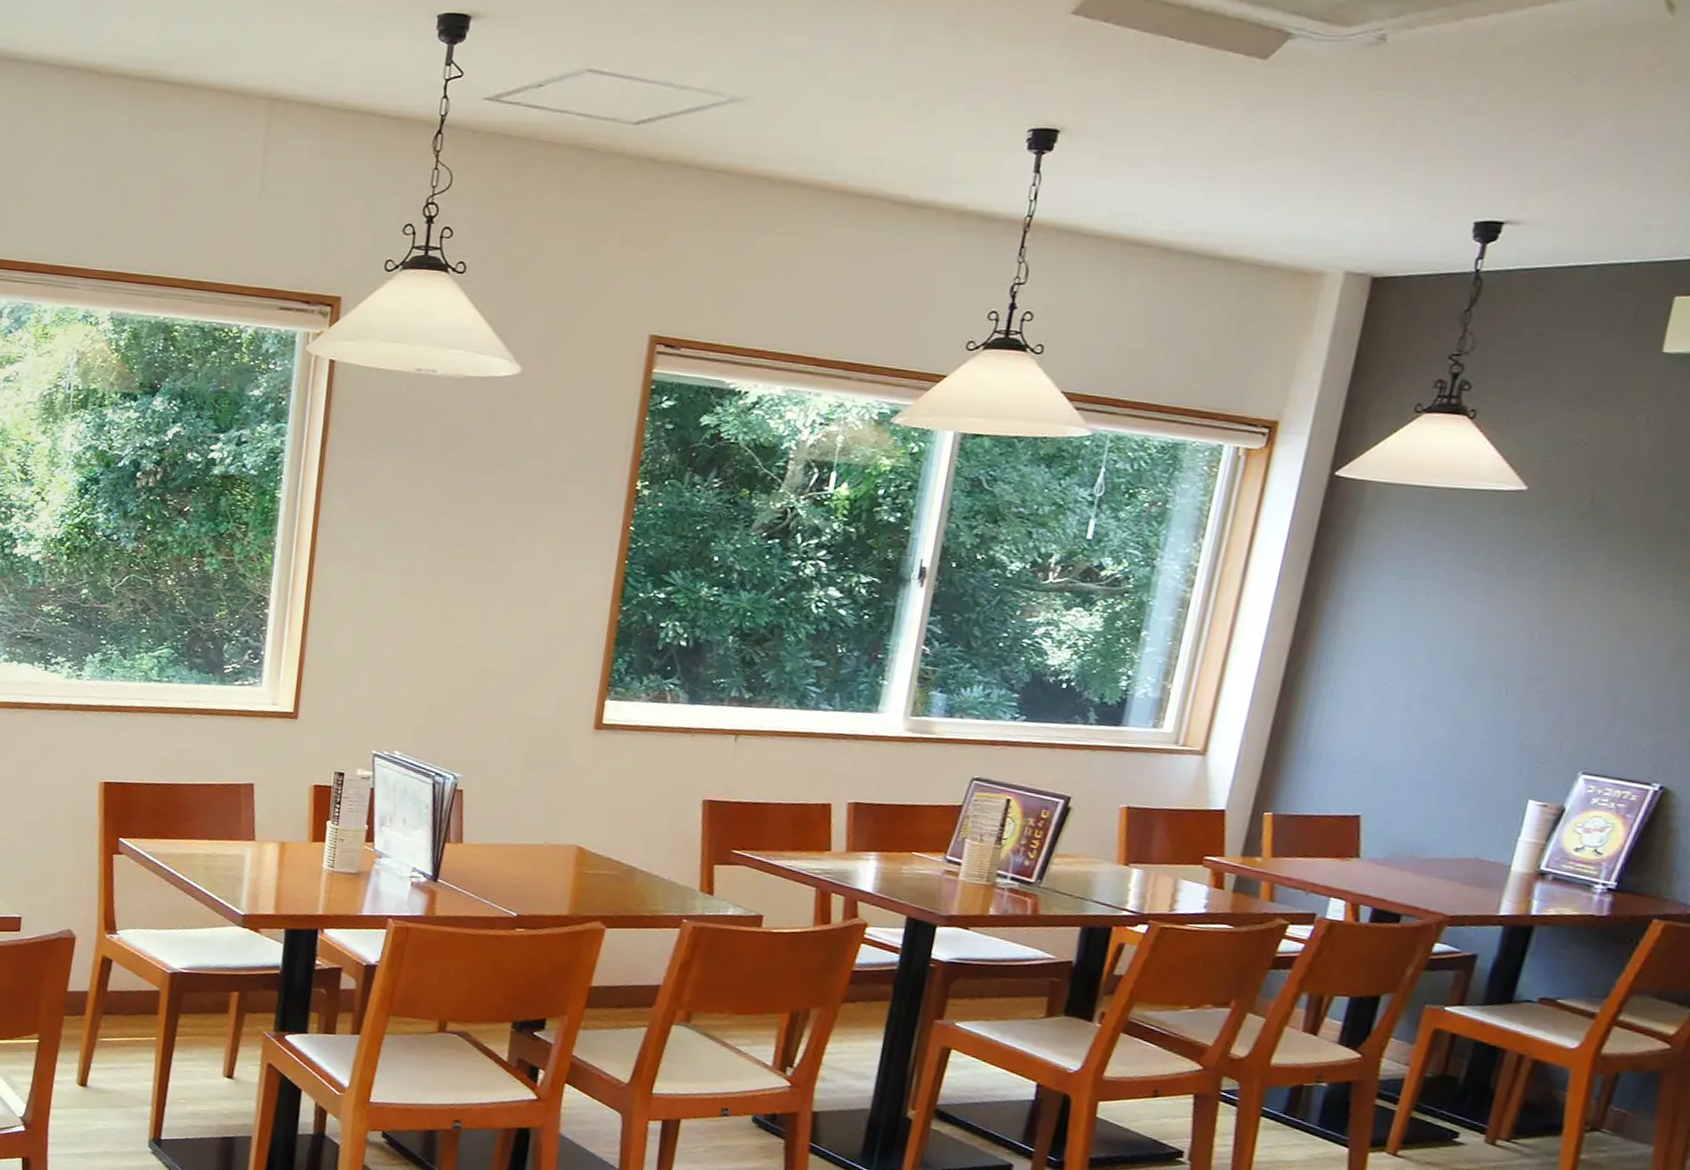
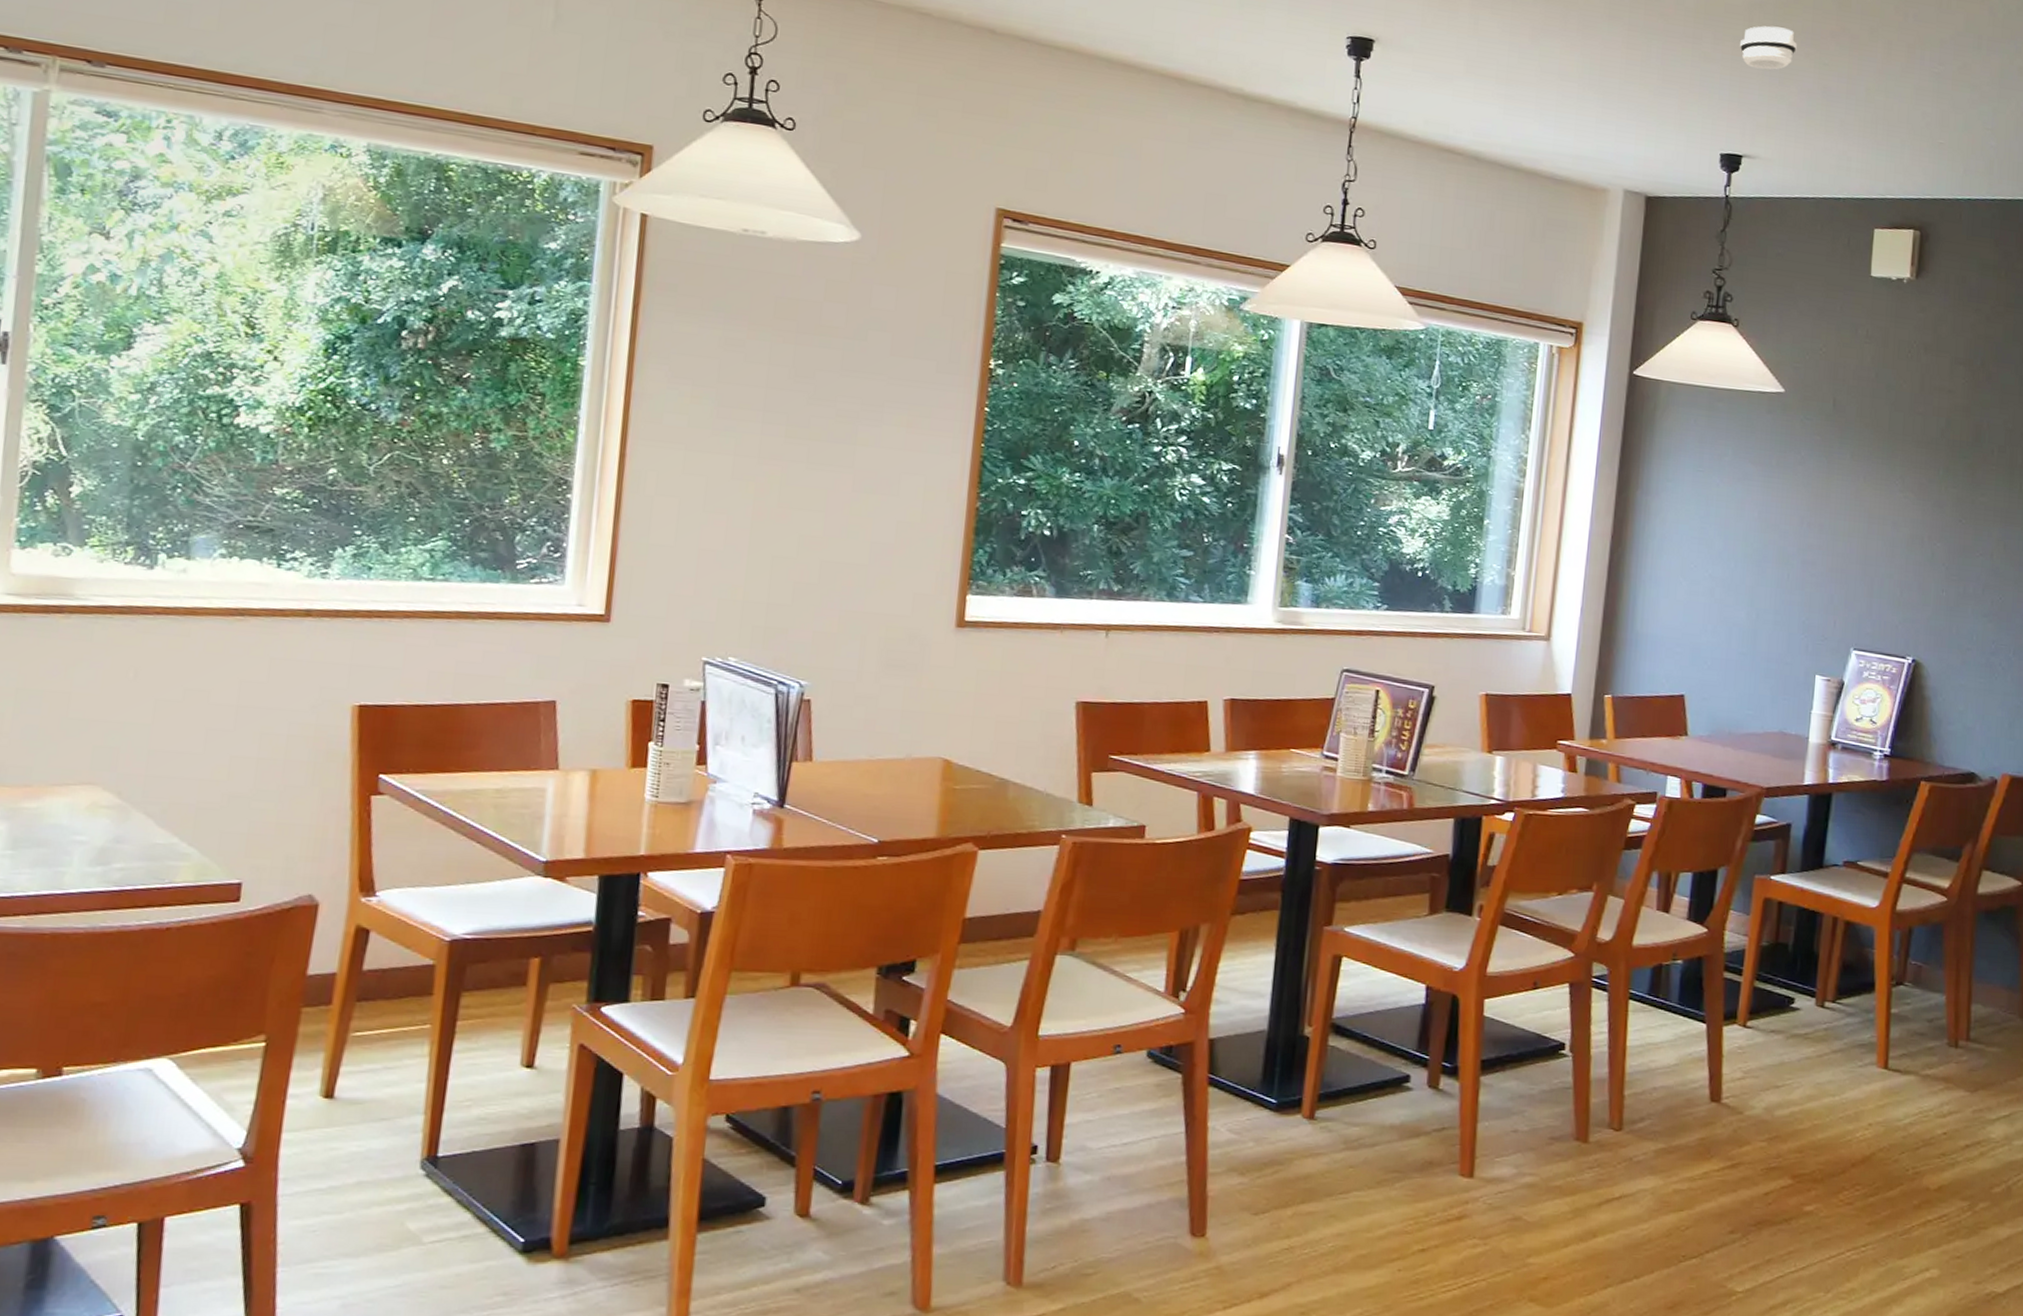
smoke detector: none [1515,65,1595,118] -> present [1739,26,1797,70]

